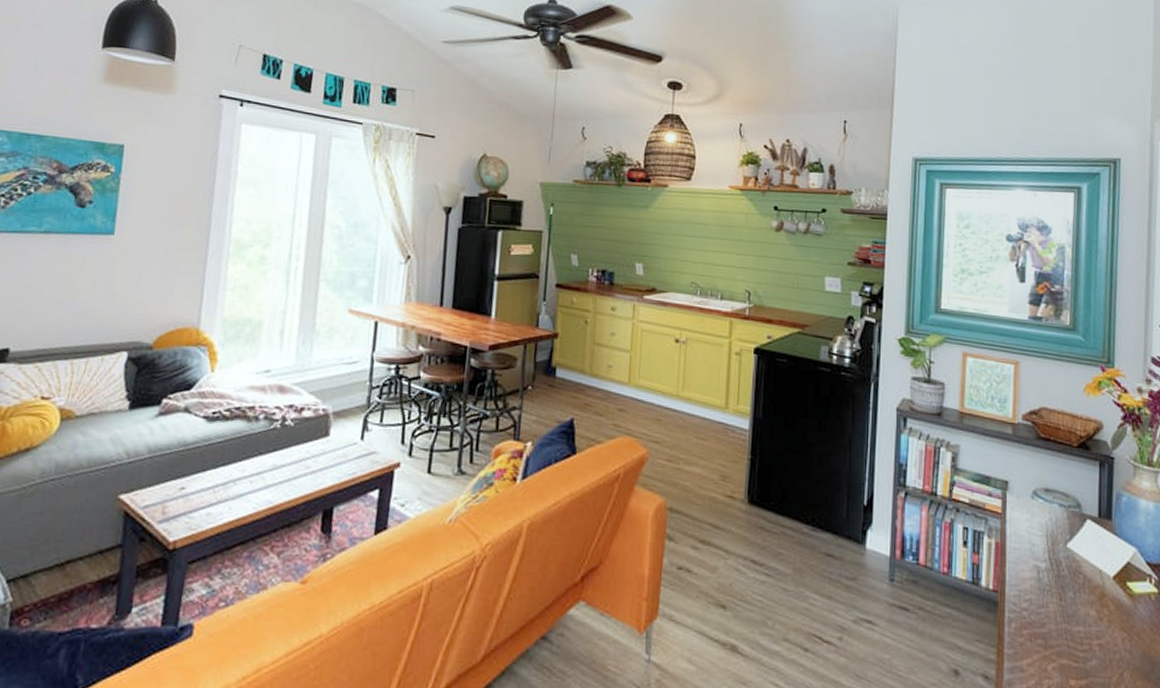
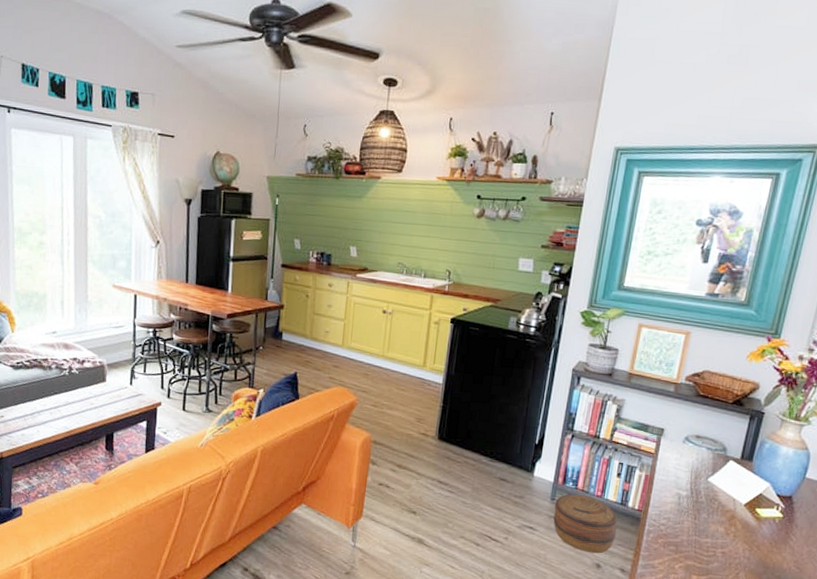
basket: none [895,572,972,655] -> present [553,494,618,554]

